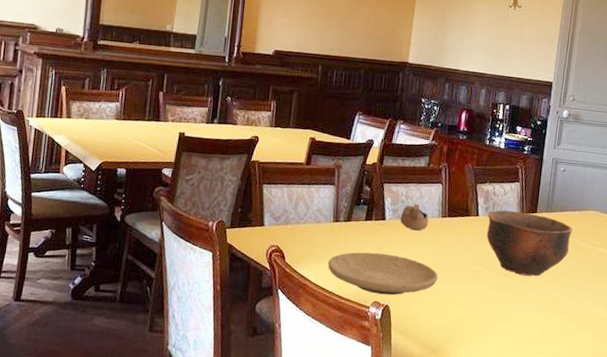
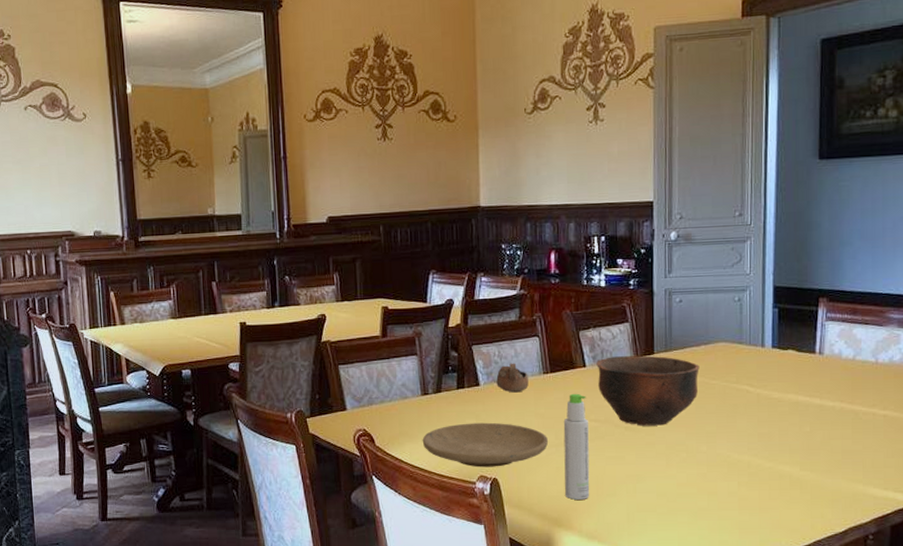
bottle: none [446,238,475,334] -> present [563,393,590,500]

